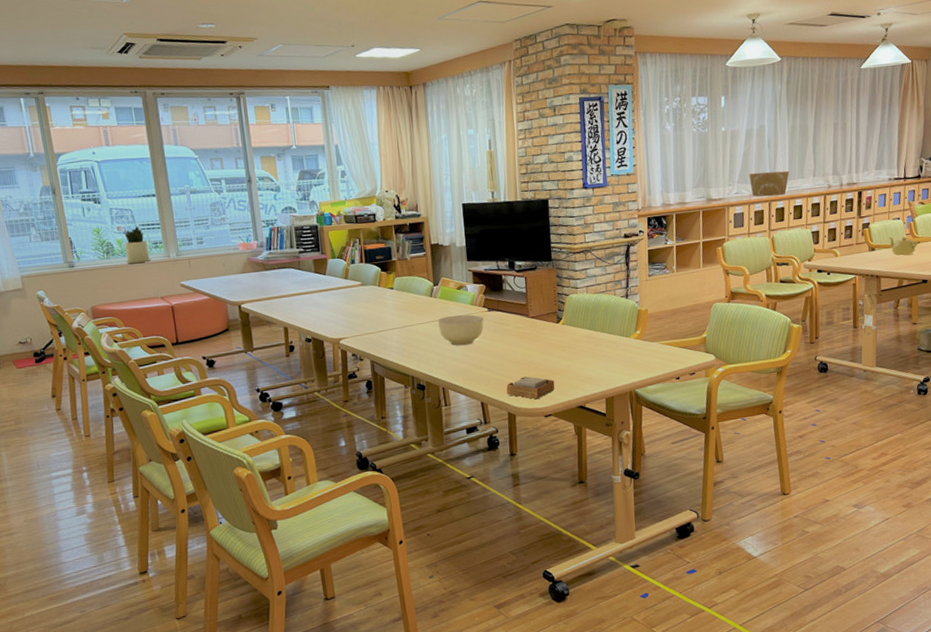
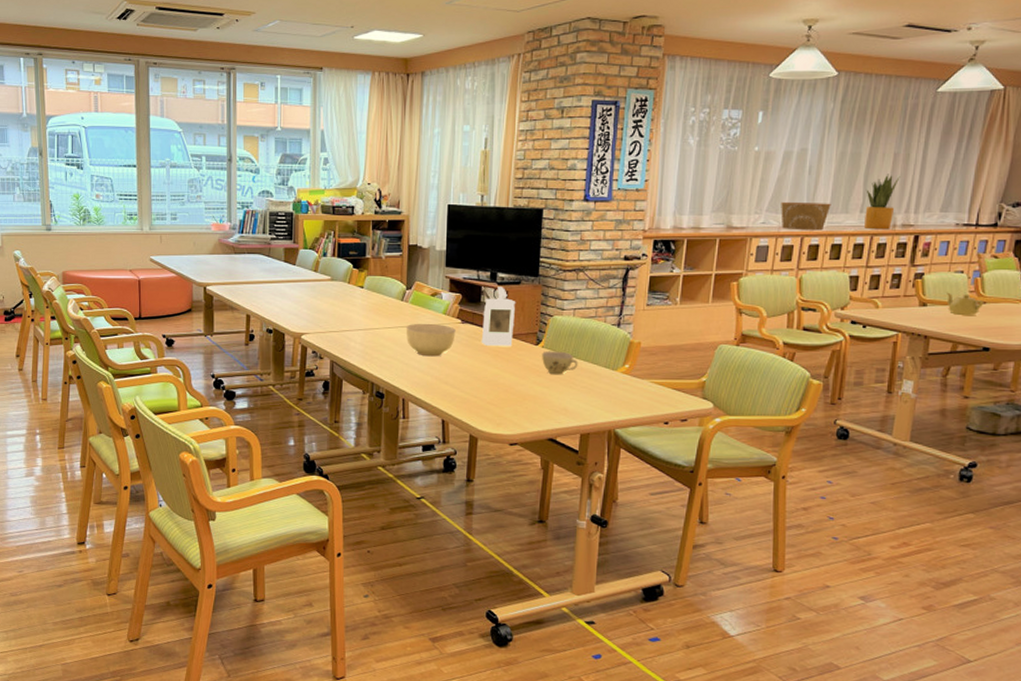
planter: present [122,226,152,264] -> none [100,195,125,233]
tissue box: none [506,274,537,329] -> present [481,287,516,346]
napkin holder: present [506,376,555,400] -> none [470,398,525,425]
teacup: none [563,326,596,348] -> present [542,351,578,375]
planter: none [815,141,841,191] -> present [864,174,900,230]

